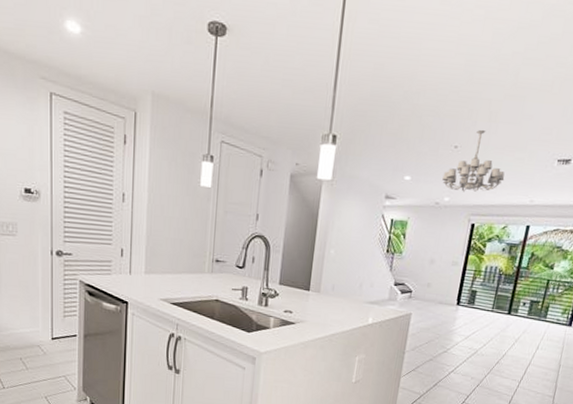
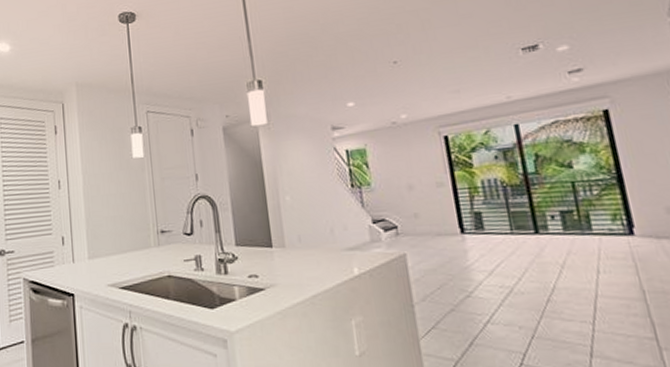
chandelier: present [442,129,505,192] -> none [390,39,465,106]

